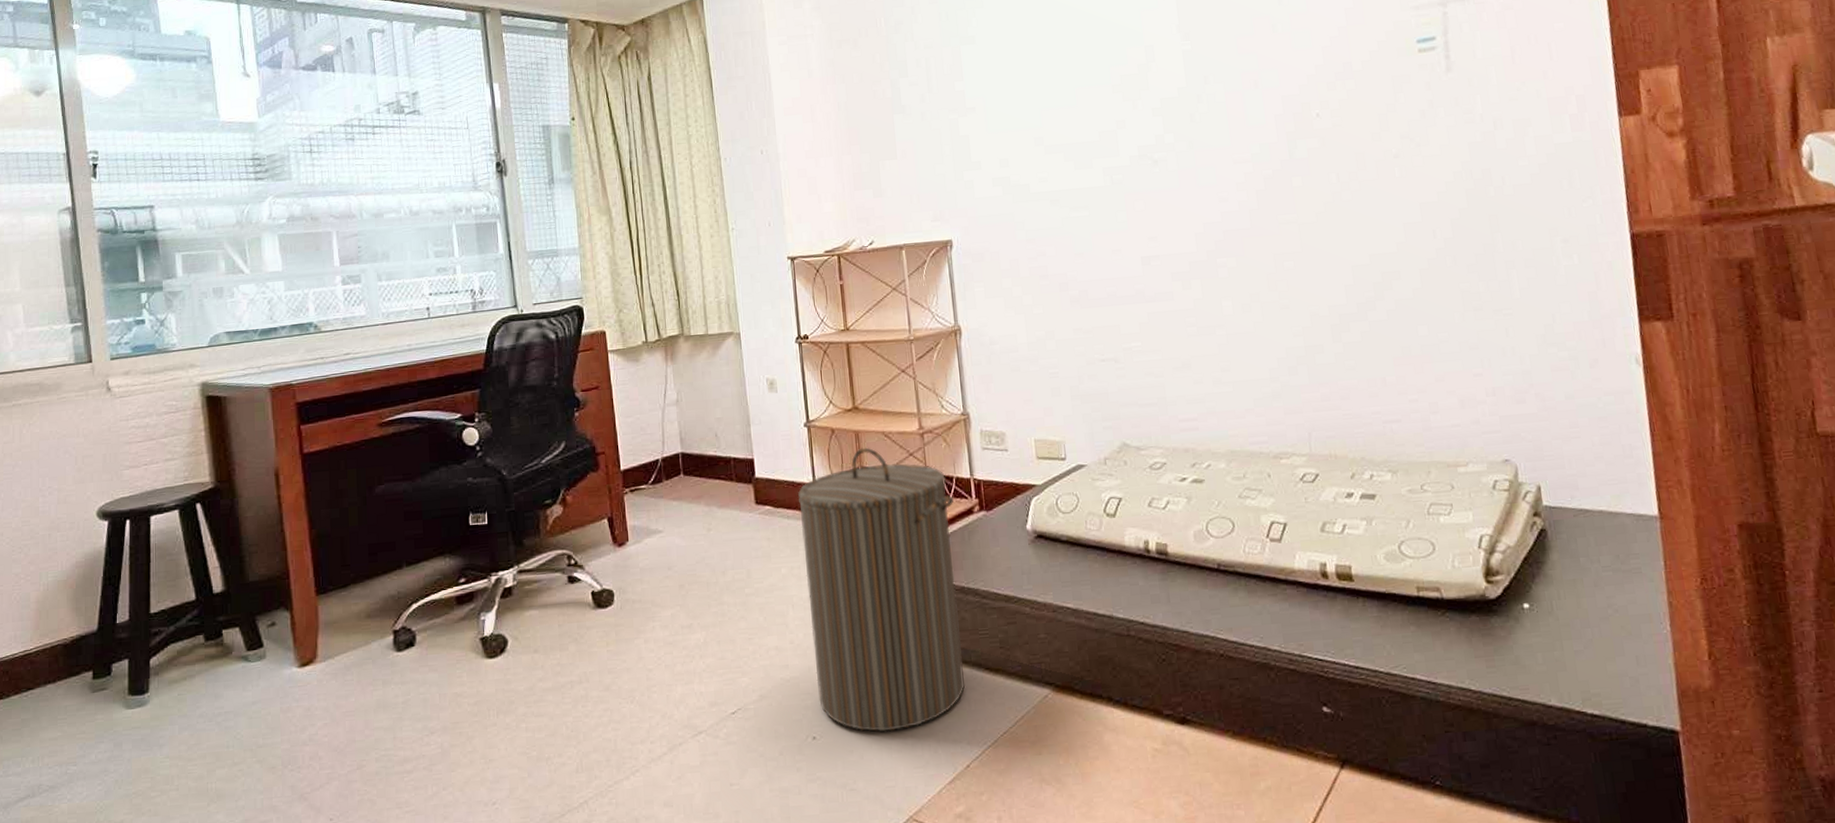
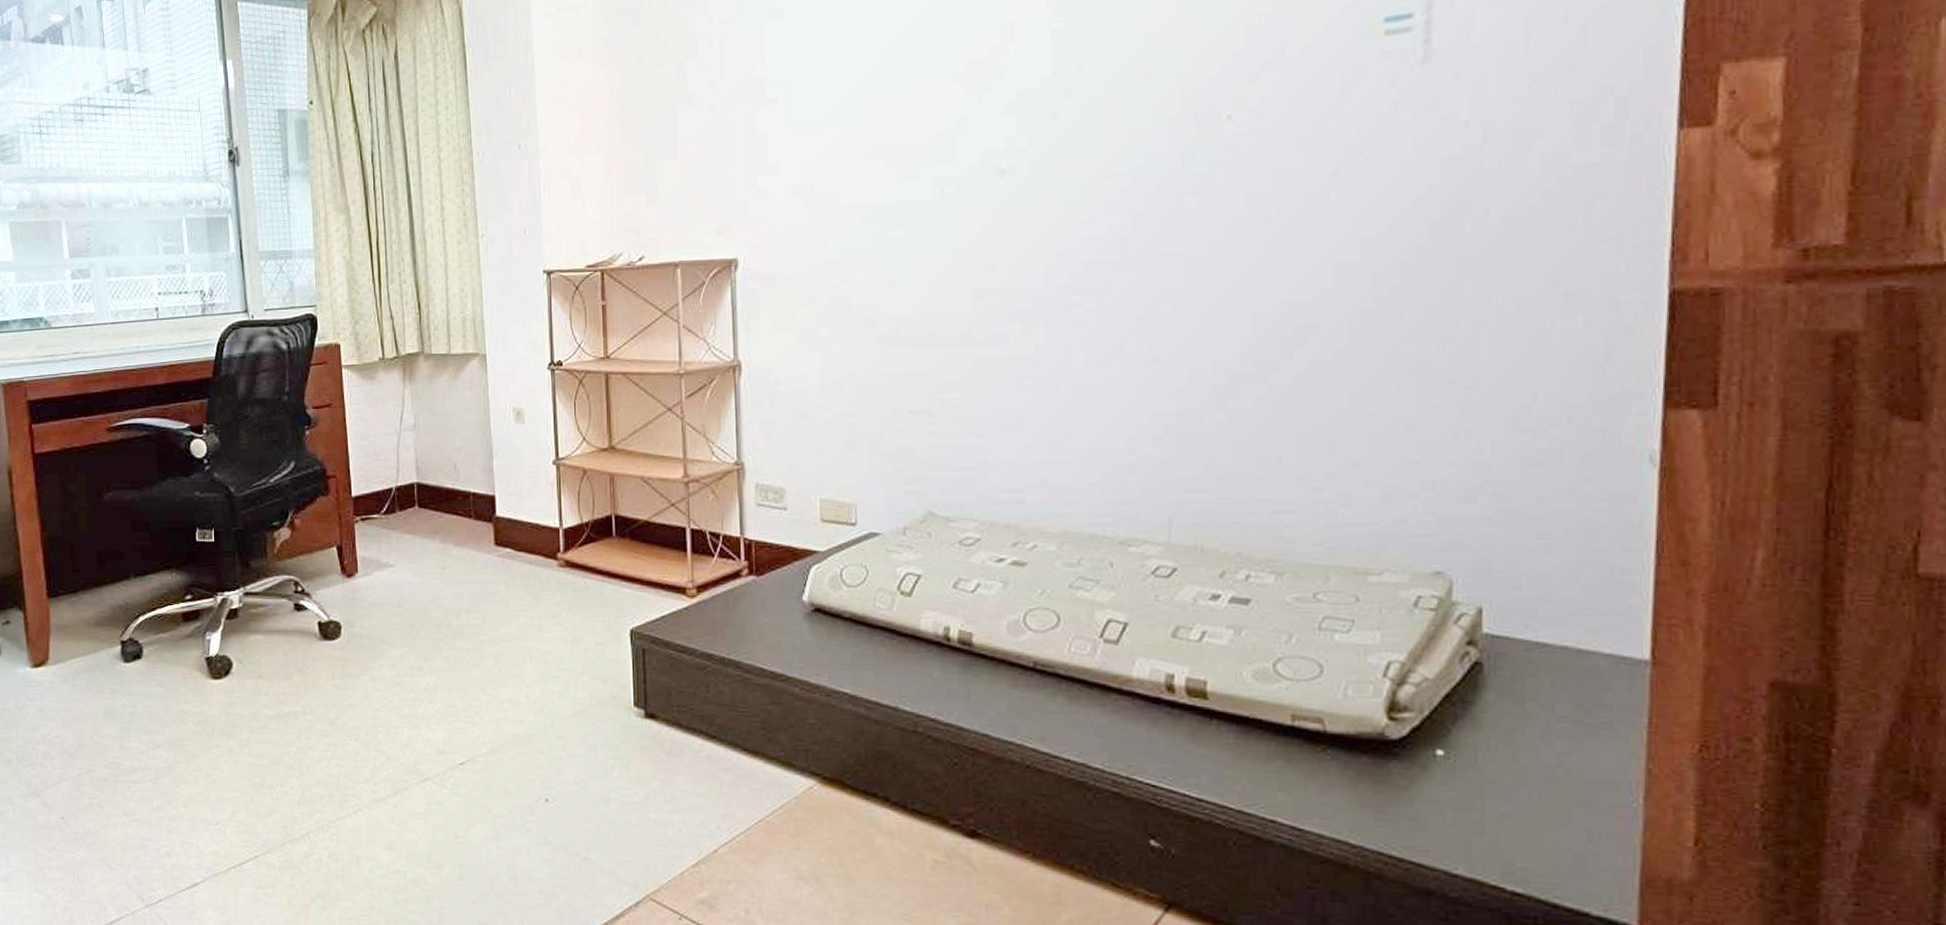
laundry hamper: present [797,447,965,732] -> none [541,493,718,804]

